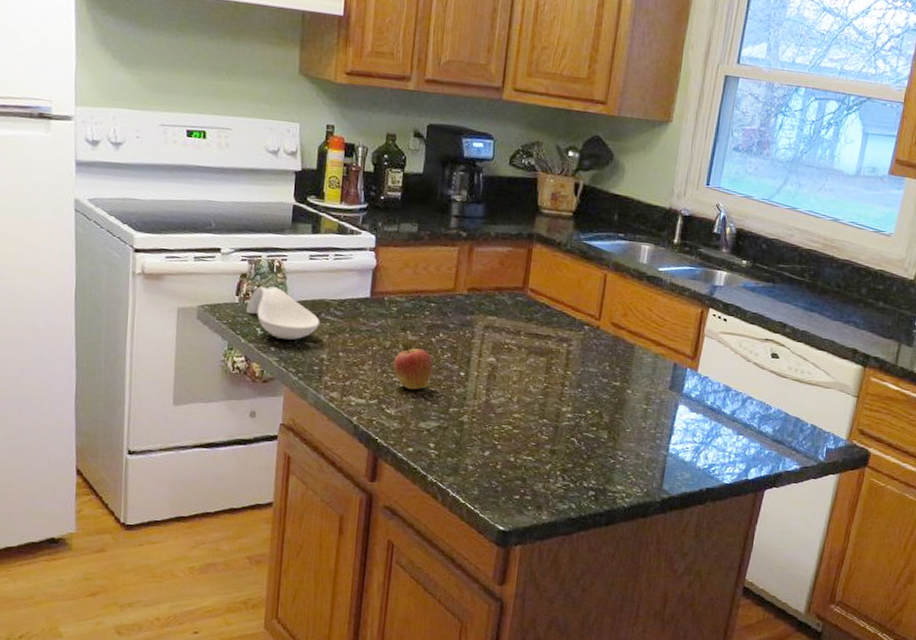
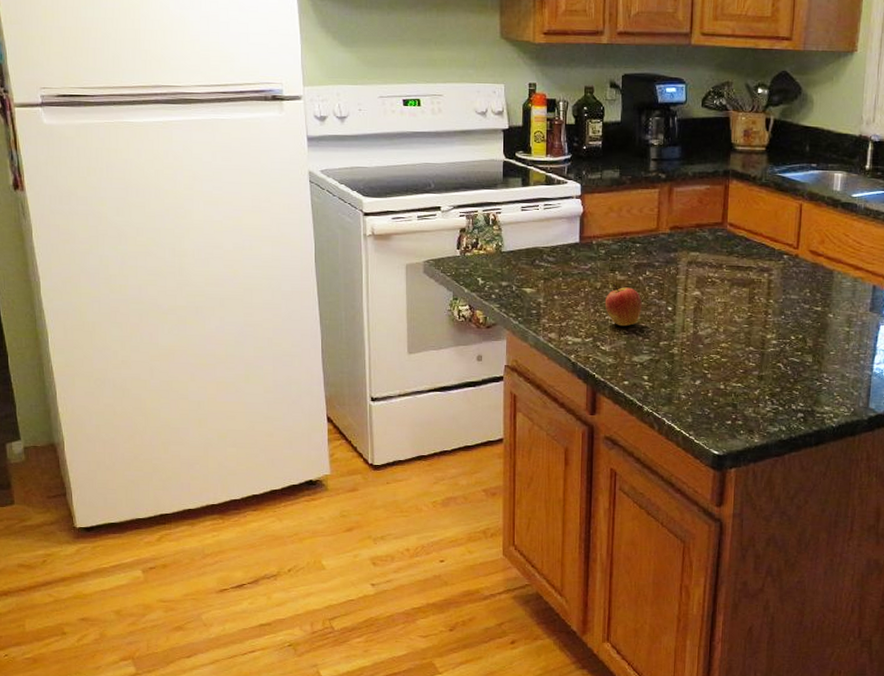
spoon rest: present [246,287,320,340] -> none [468,239,535,287]

